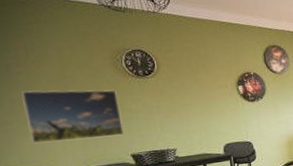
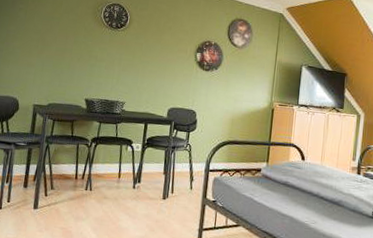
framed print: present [21,90,124,143] -> none [12,25,90,80]

